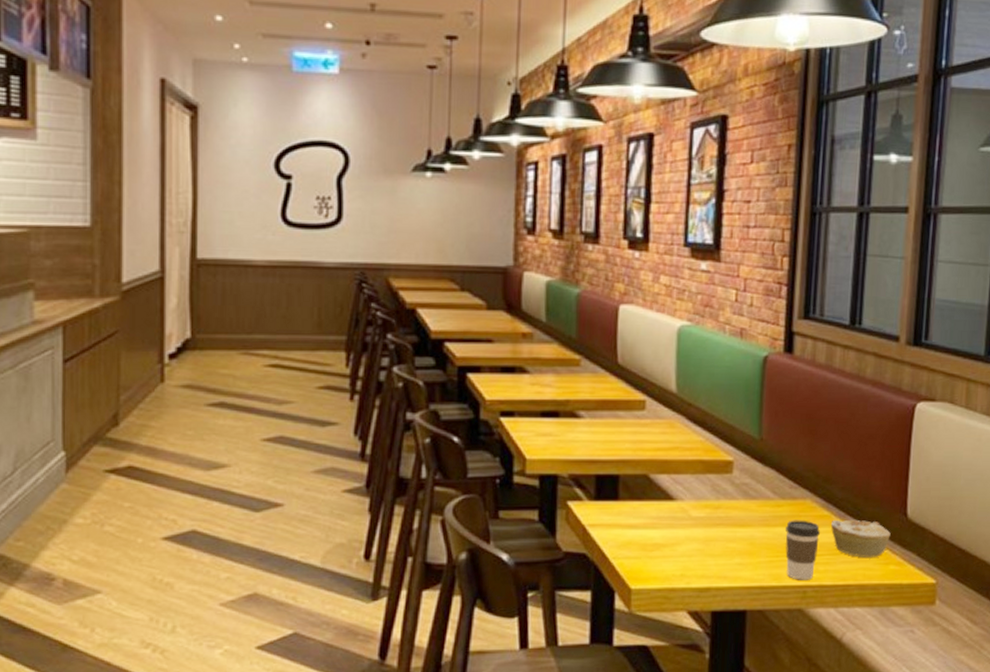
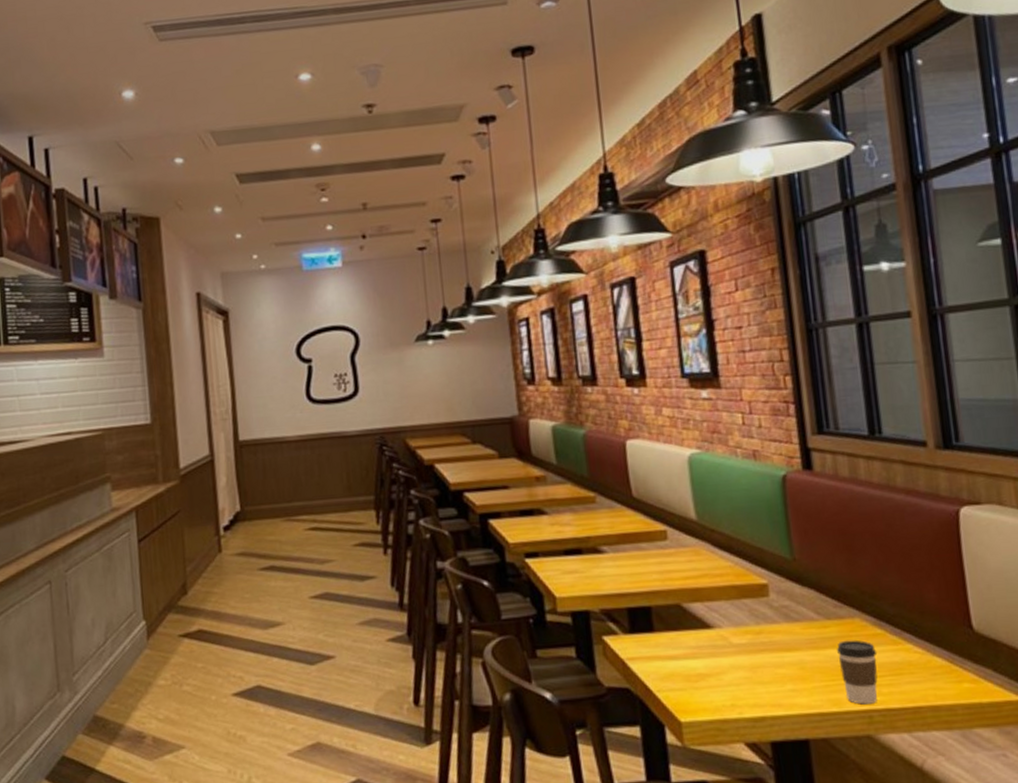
pastry: present [831,519,891,557] -> none [887,635,958,676]

